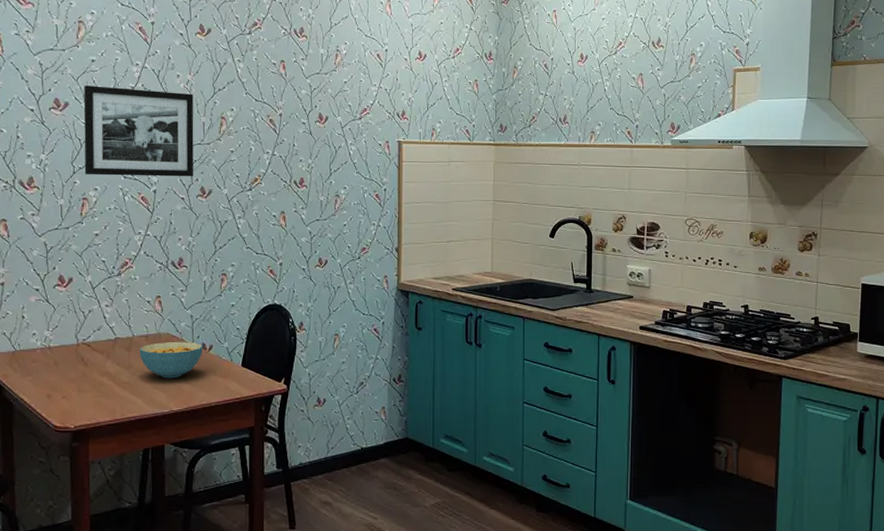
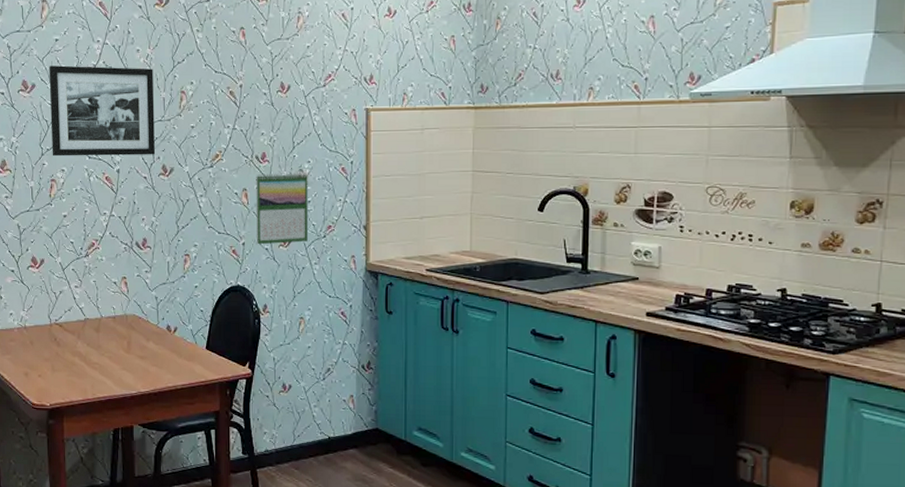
cereal bowl: present [139,341,203,379] -> none [108,323,168,360]
calendar: none [293,196,344,265] -> present [256,172,308,245]

